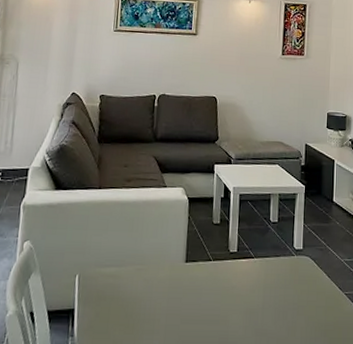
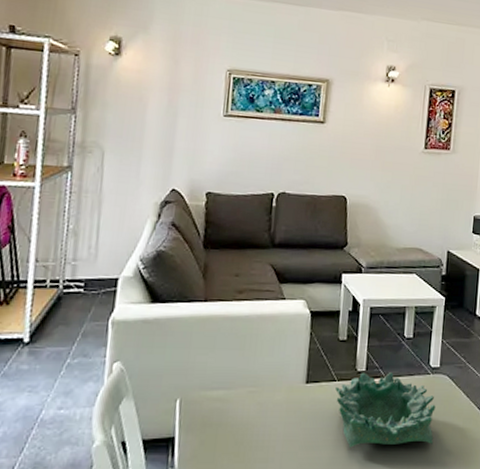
decorative bowl: none [211,253,300,322] -> present [335,372,436,448]

